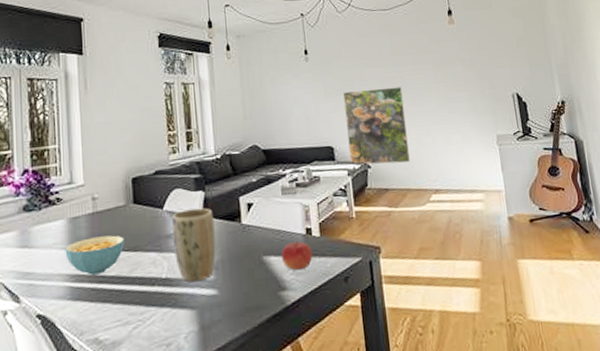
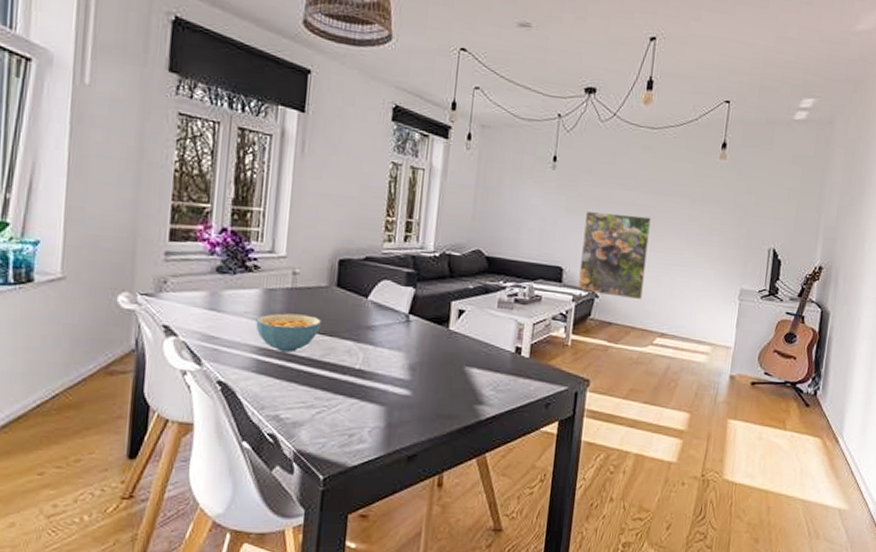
plant pot: present [171,208,216,282] -> none [372,303,421,379]
fruit: present [281,240,313,270] -> none [484,357,518,387]

